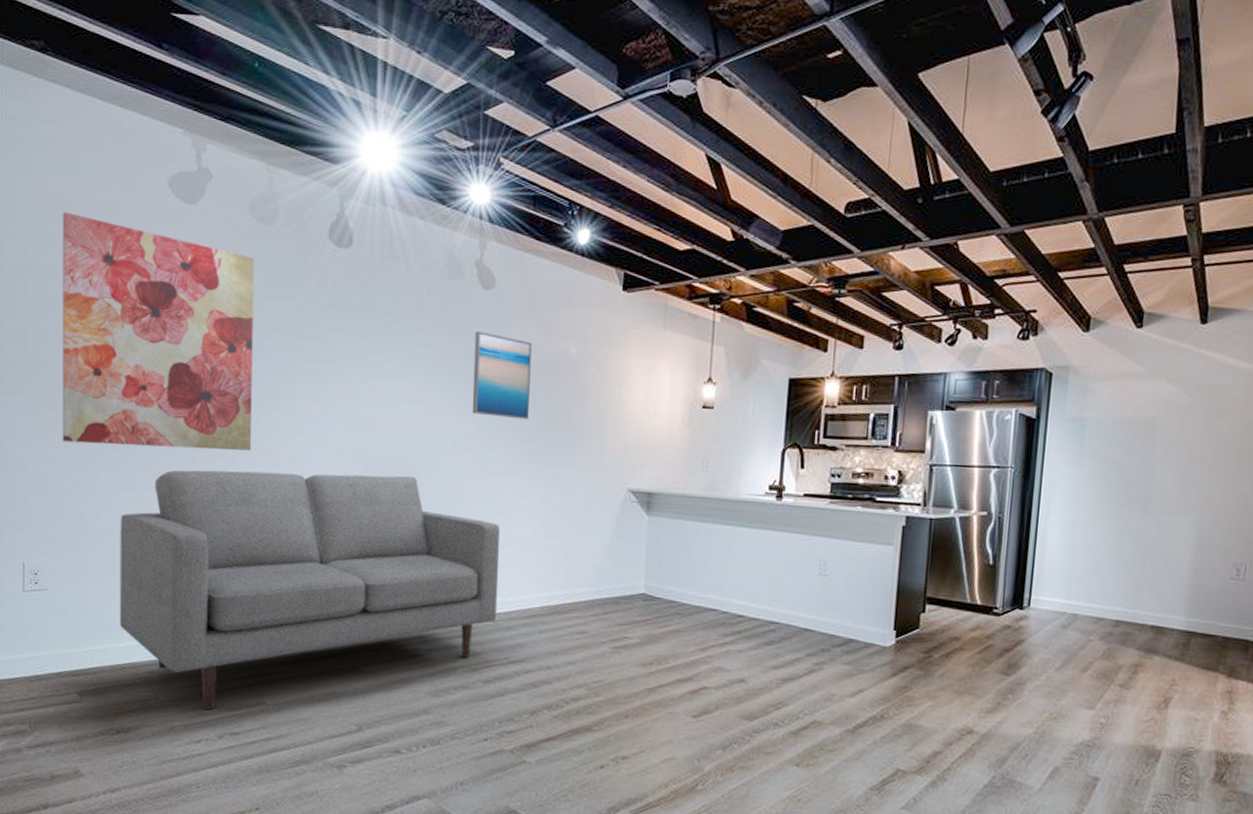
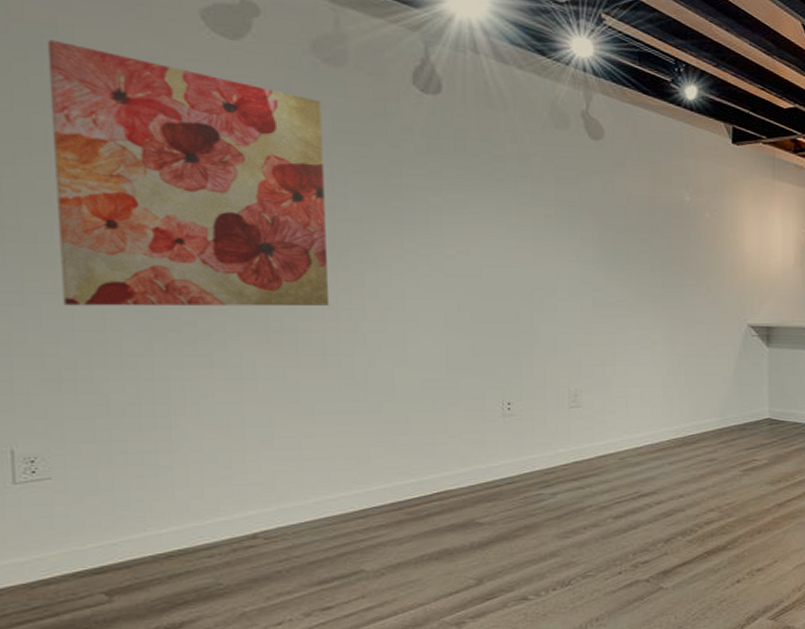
sofa: present [119,470,500,711] -> none [155,323,625,589]
wall art: present [472,331,532,420] -> none [585,180,646,264]

